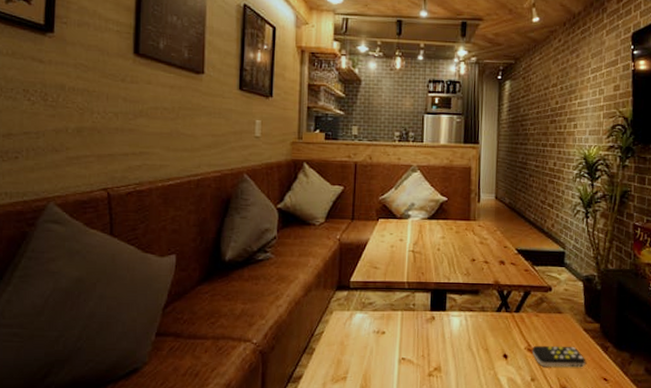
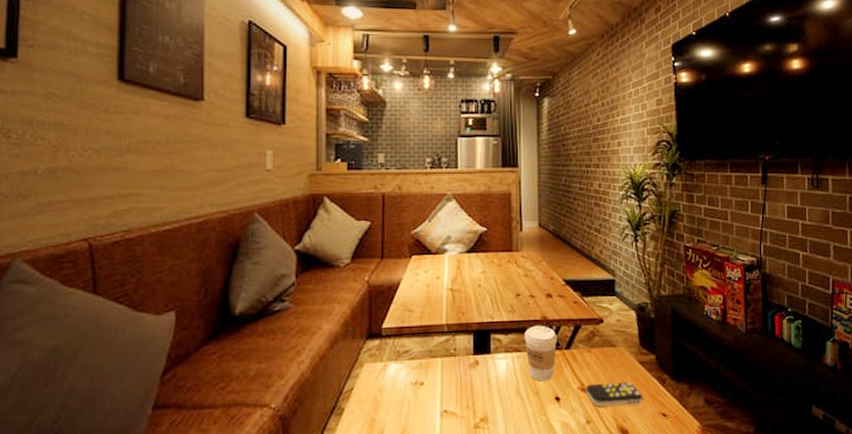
coffee cup: none [477,288,508,340] -> present [524,325,557,382]

